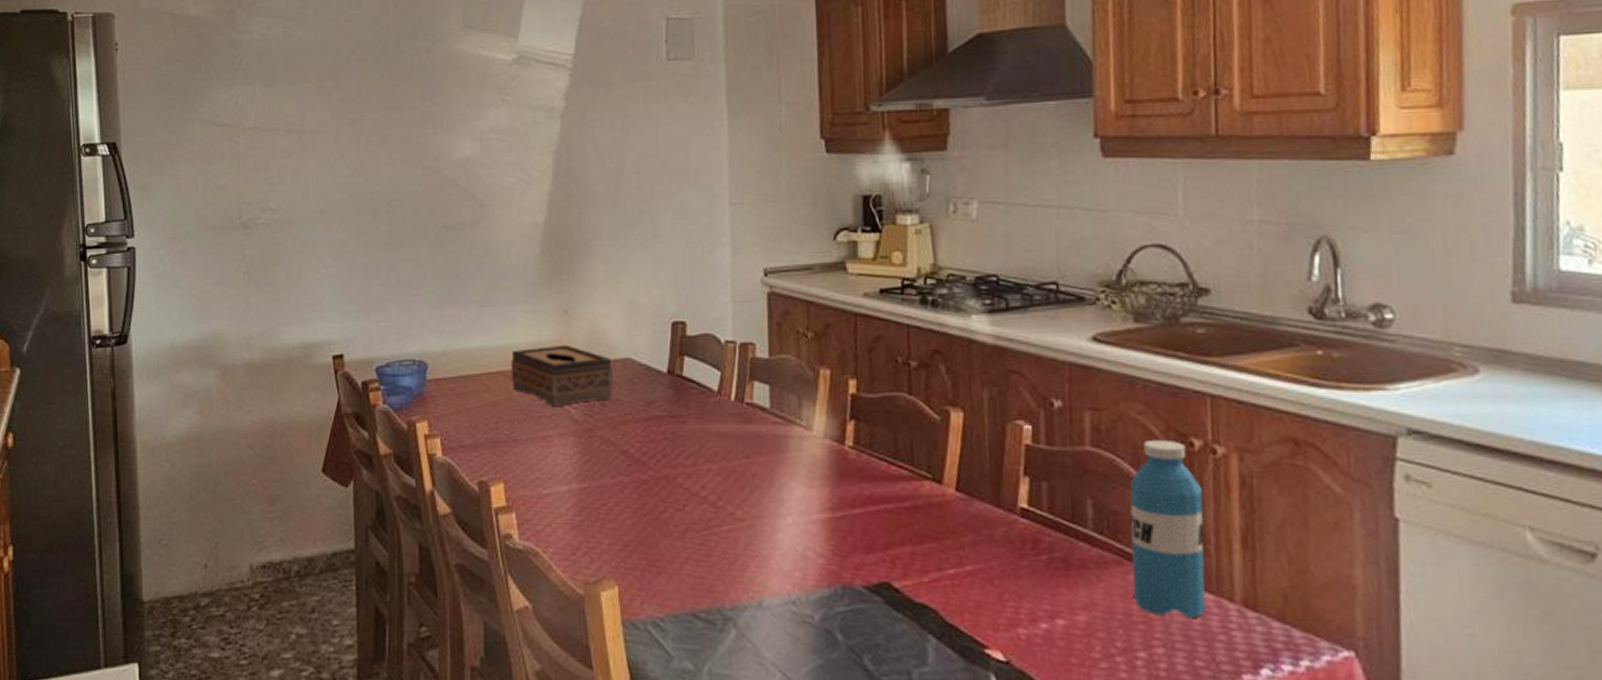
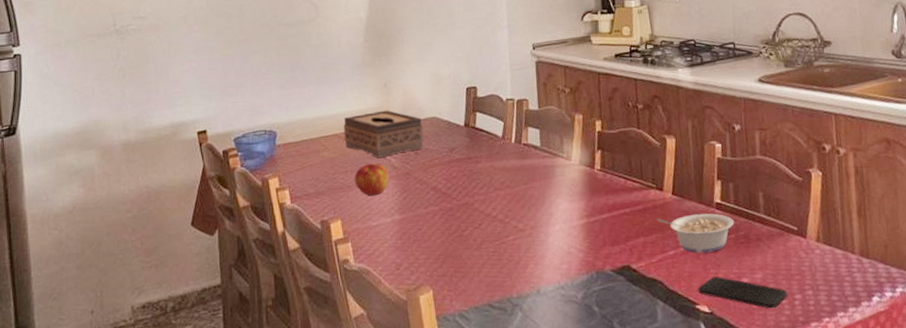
apple: none [522,413,567,455] -> present [354,163,389,196]
legume: none [932,520,1048,577] -> present [657,213,735,253]
smartphone: none [988,612,1125,667] -> present [698,276,788,309]
water bottle: present [1129,439,1206,619] -> none [786,146,837,269]

